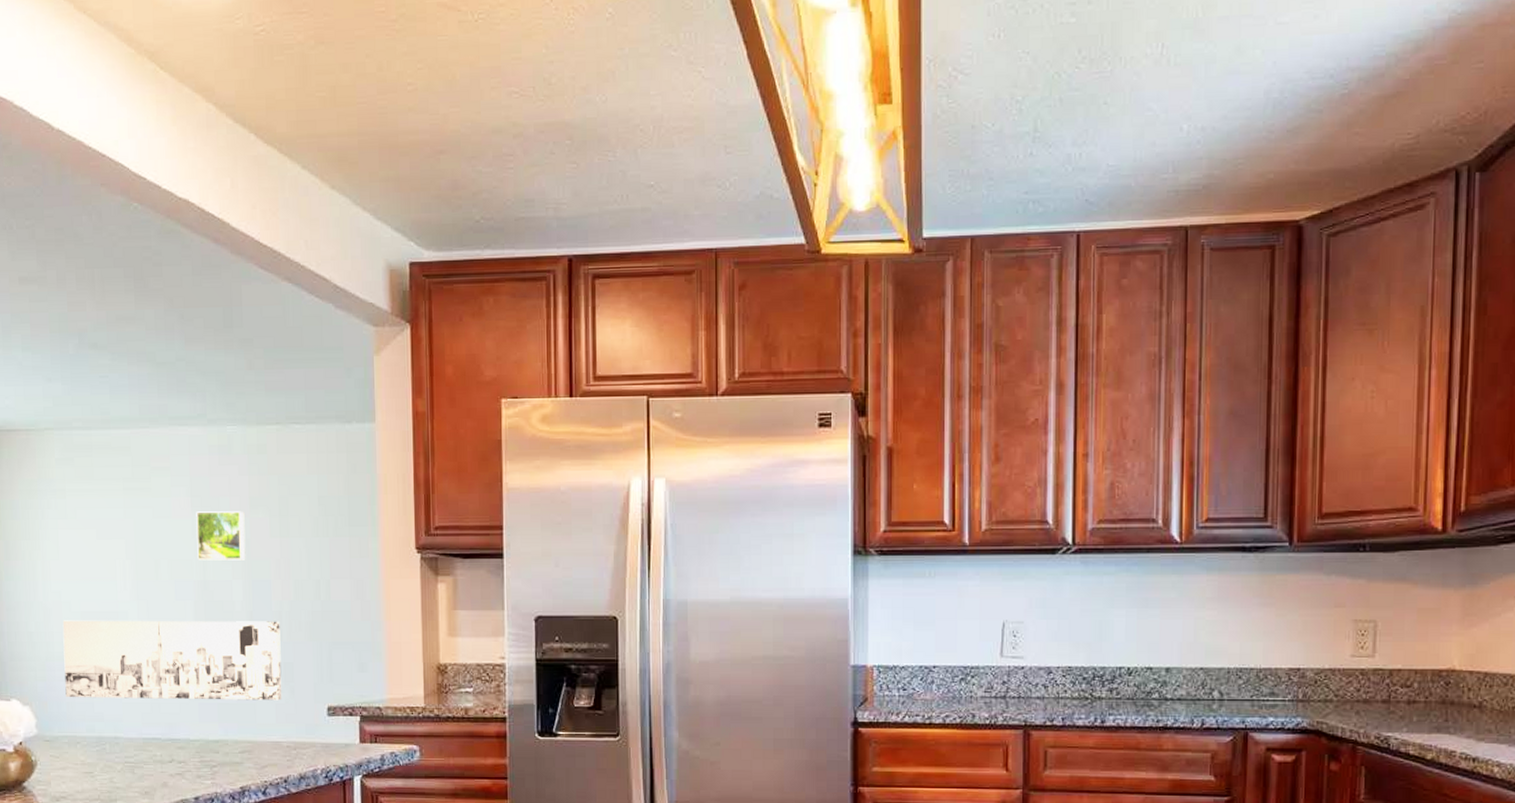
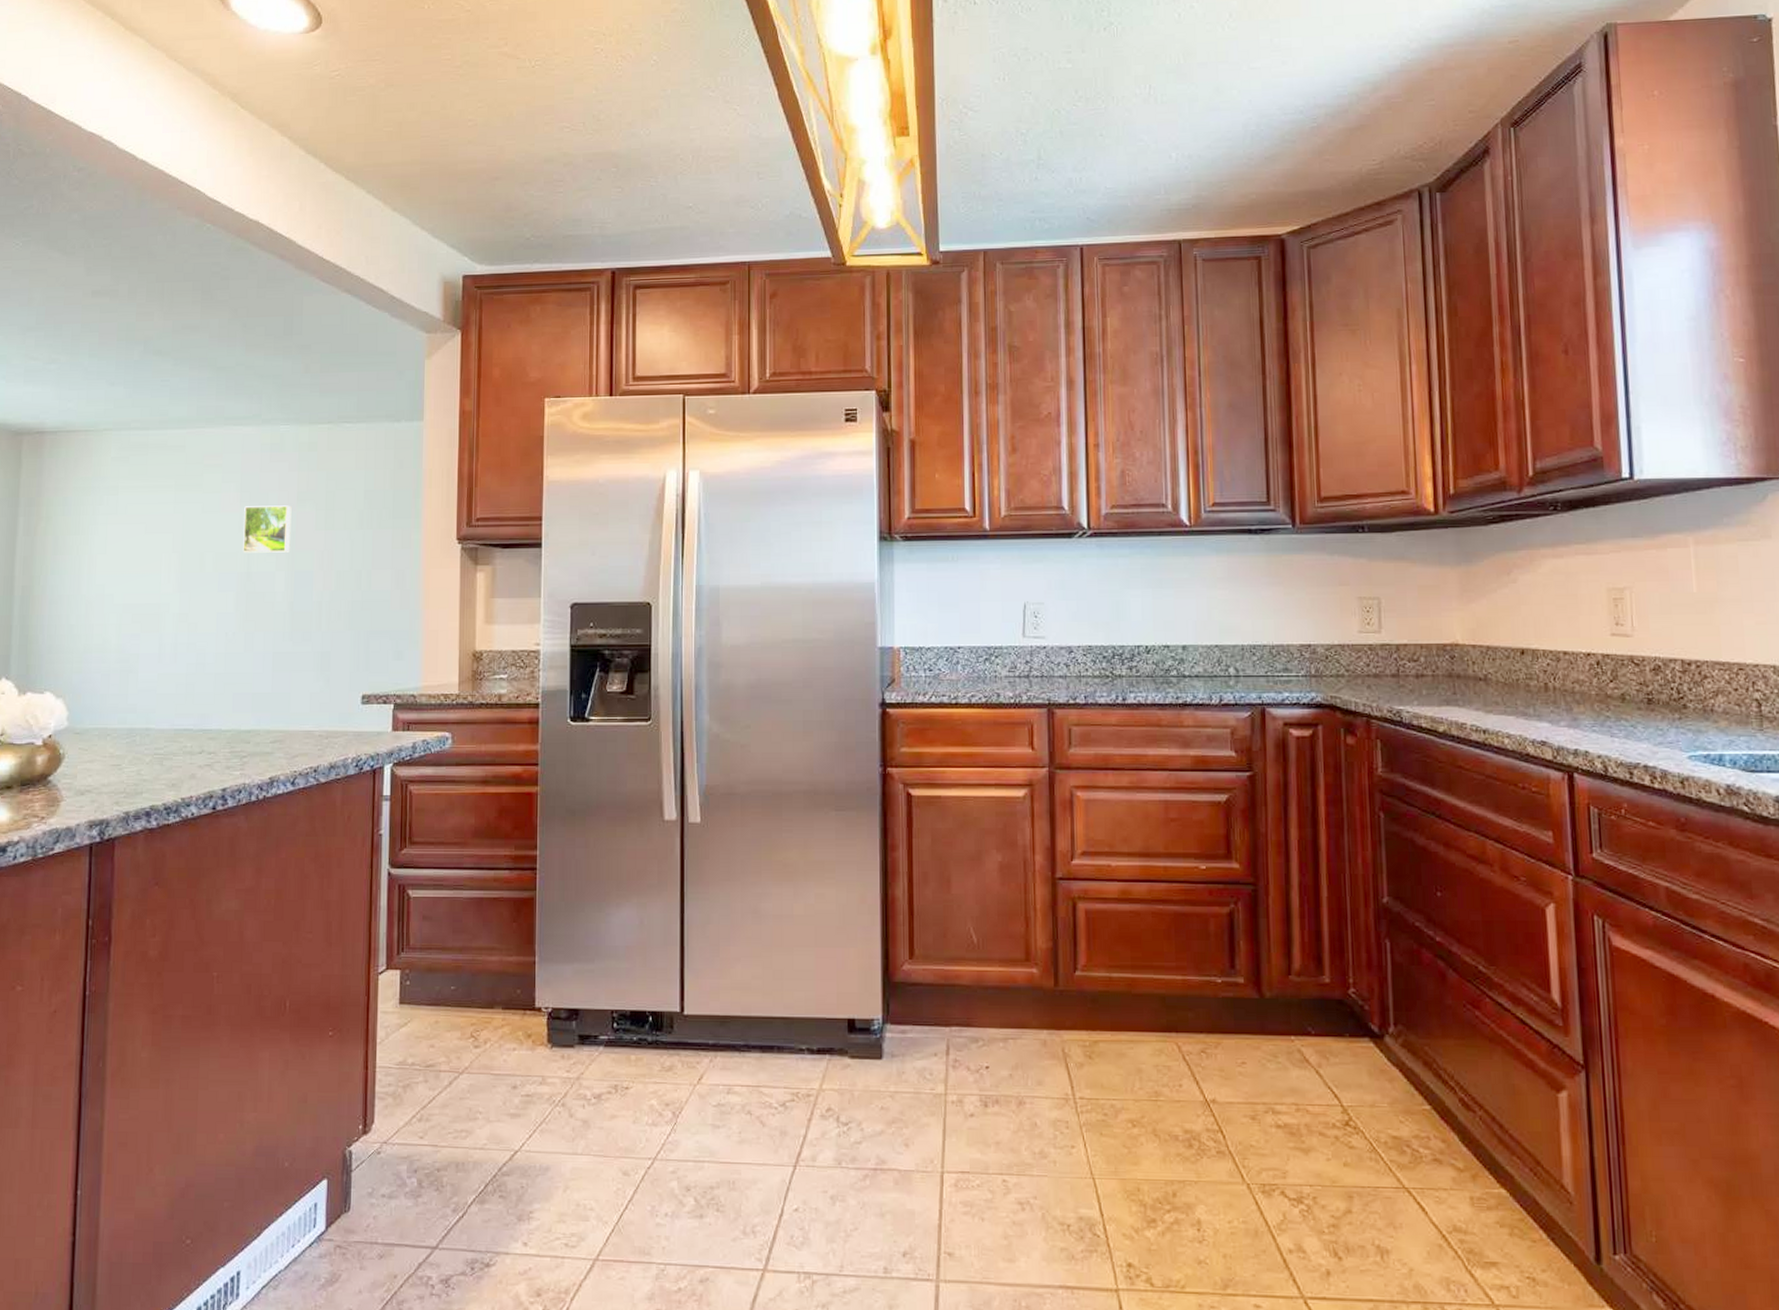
wall art: present [62,620,282,701] -> none [100,611,320,690]

